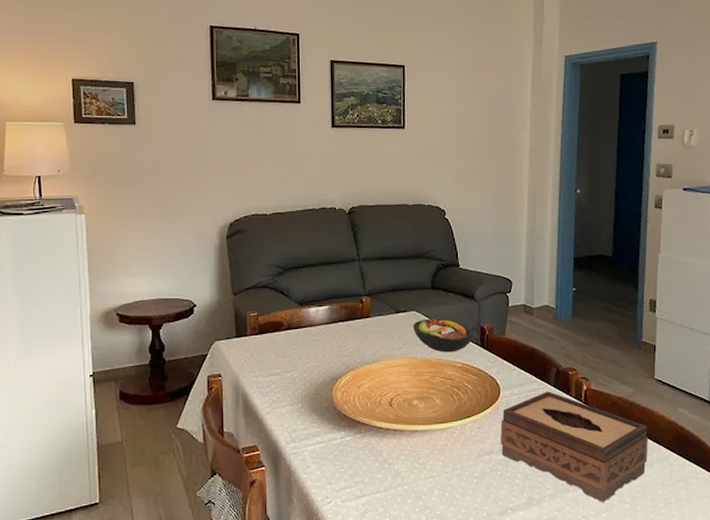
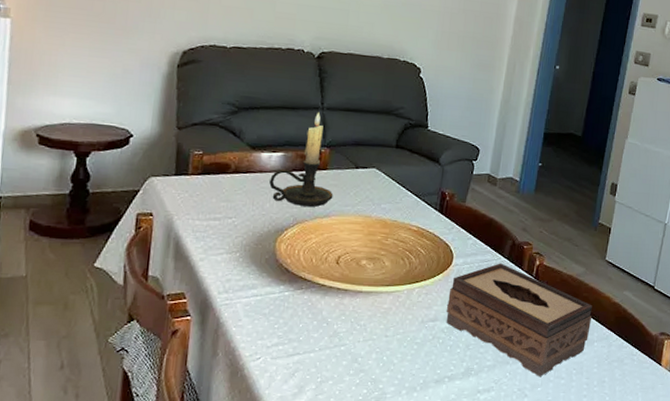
candle holder: none [319,263,379,354] -> present [269,111,334,207]
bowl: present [412,318,474,353] -> none [371,177,434,215]

